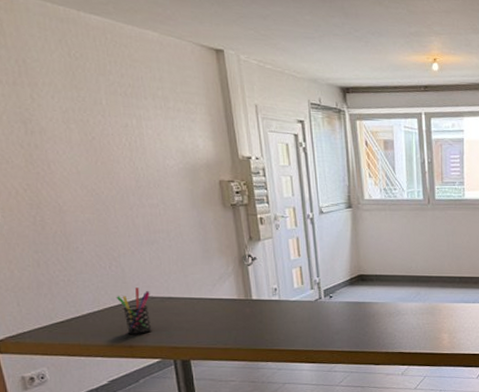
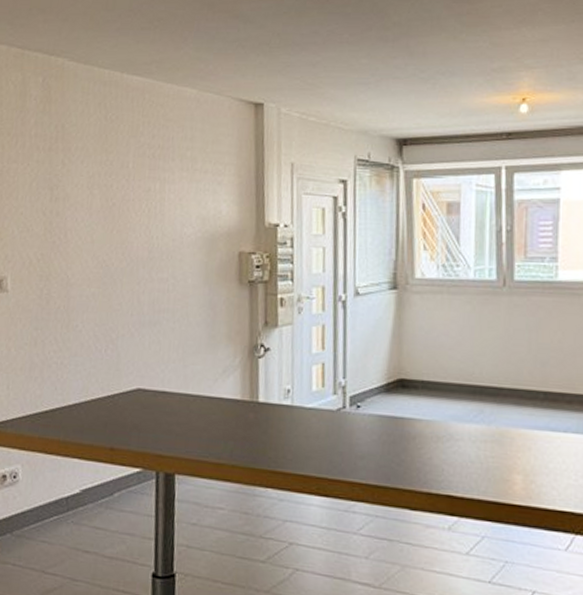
pen holder: present [116,287,152,334] -> none [106,377,143,435]

